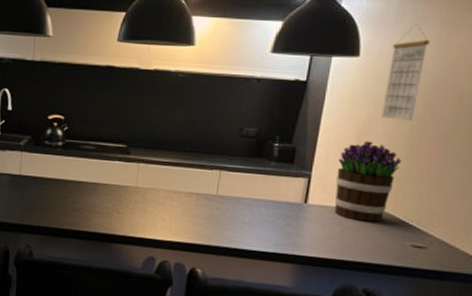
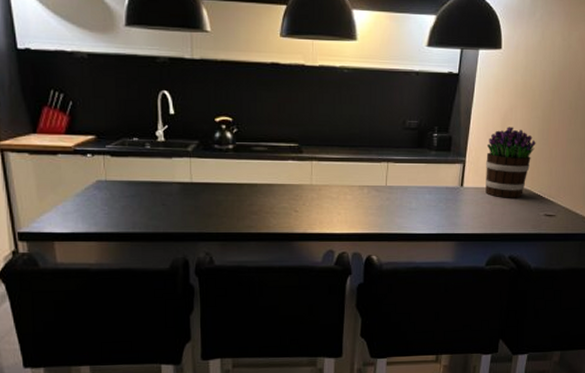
calendar: present [381,24,429,122] -> none [520,18,556,108]

